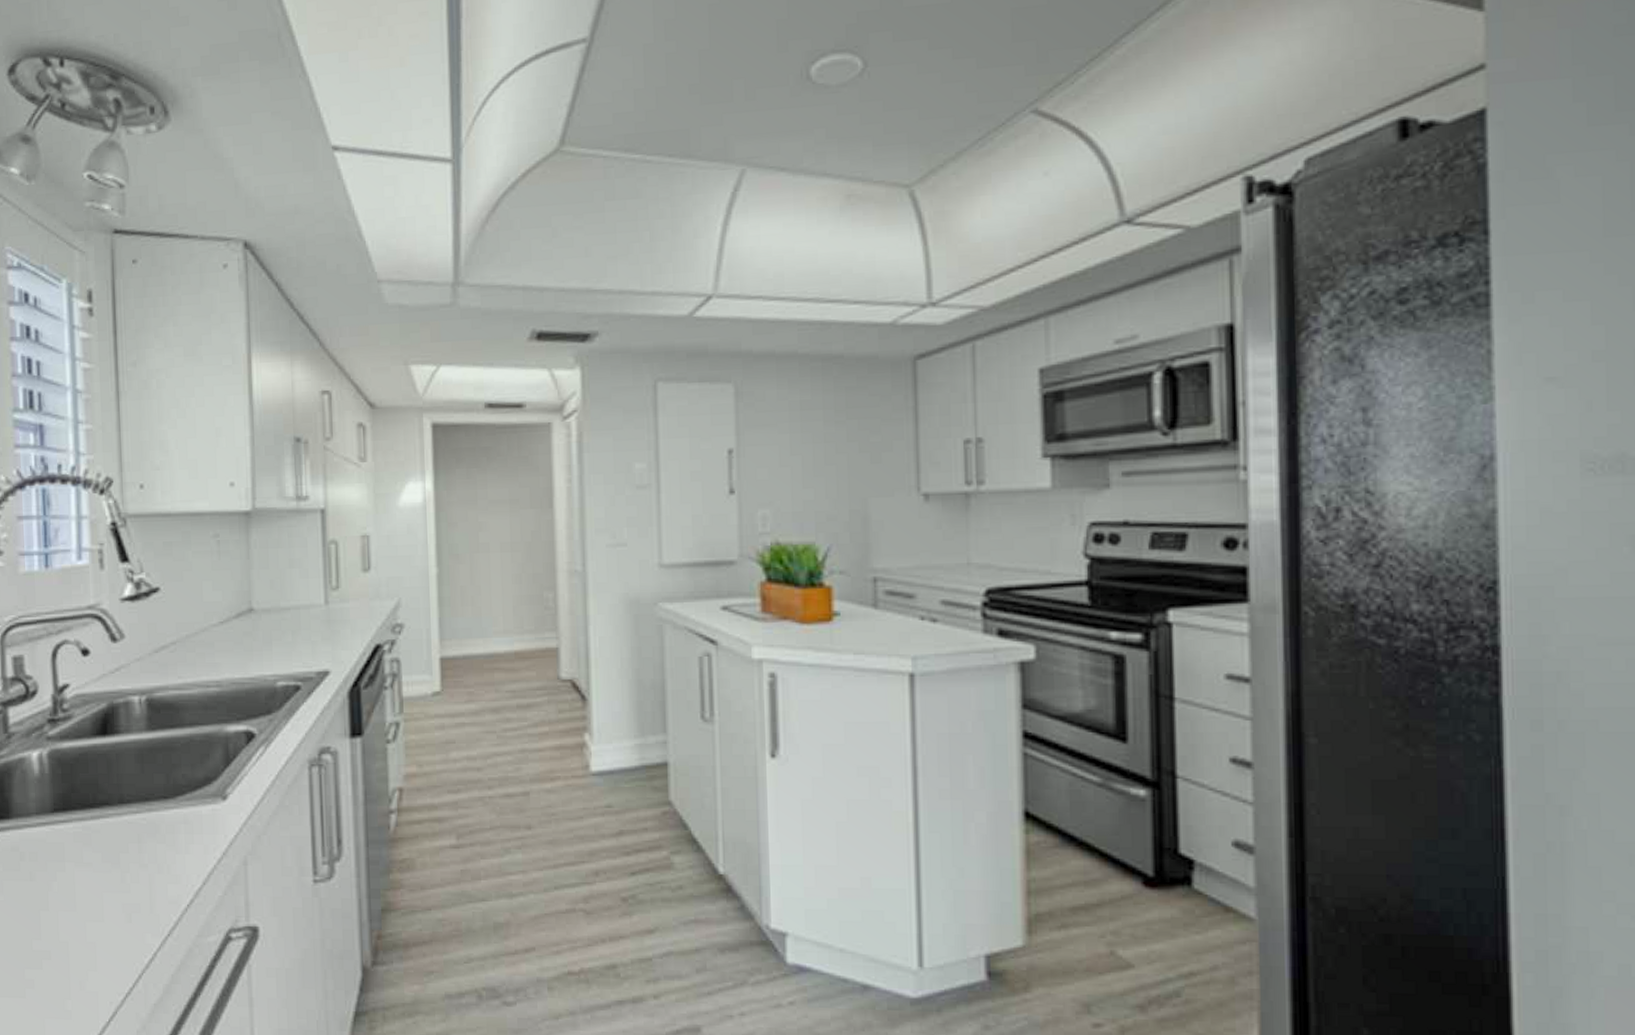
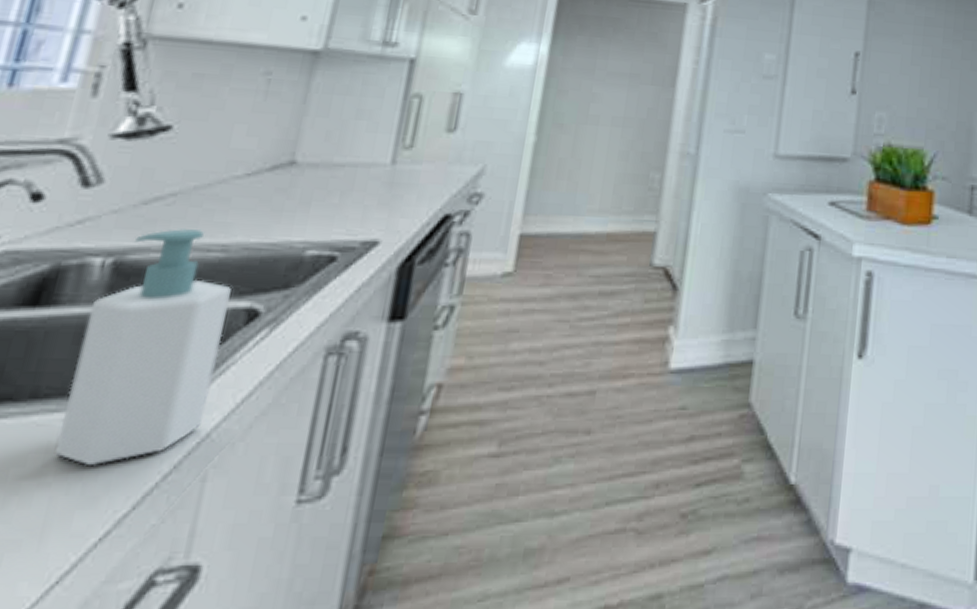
soap bottle: none [140,670,235,853] -> present [55,229,231,467]

